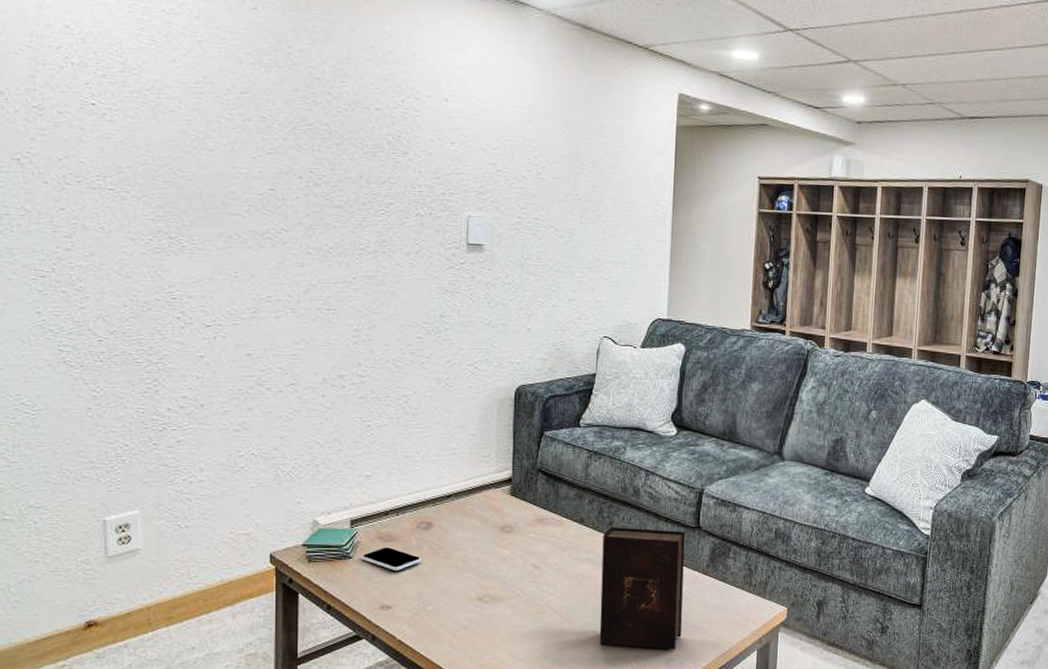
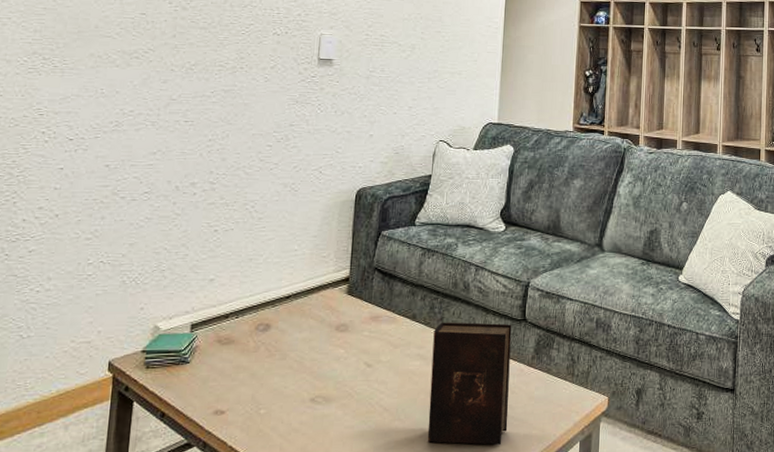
smartphone: present [362,547,421,570] -> none [199,351,257,374]

